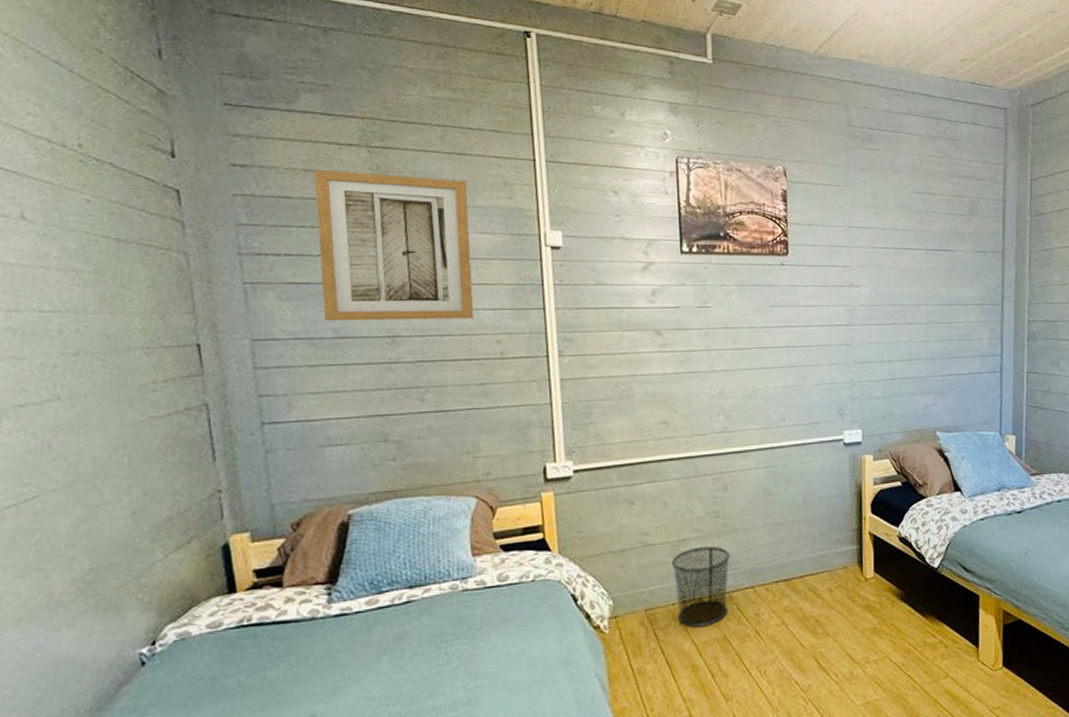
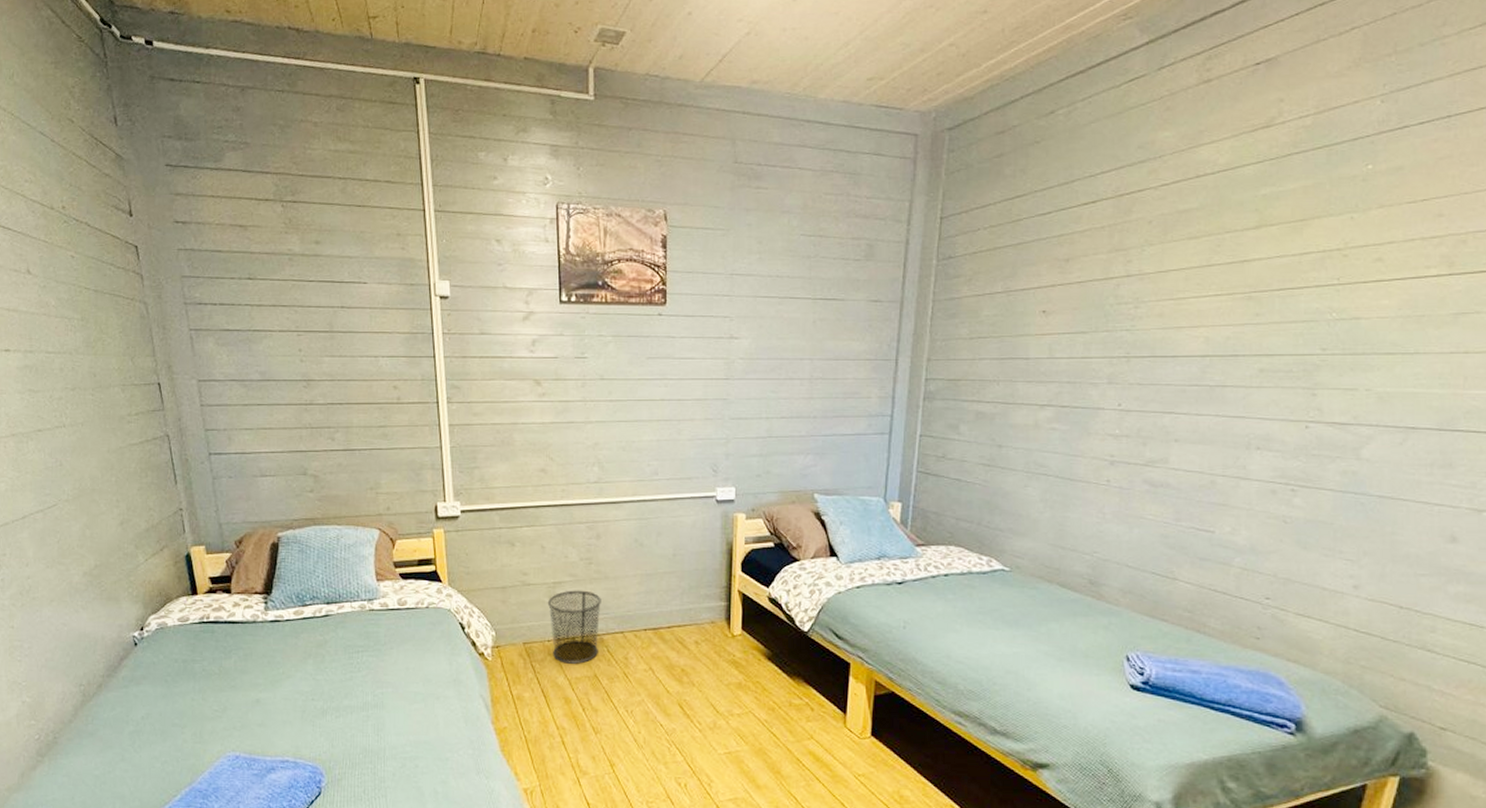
wall art: present [313,169,474,322] -> none [239,224,374,365]

